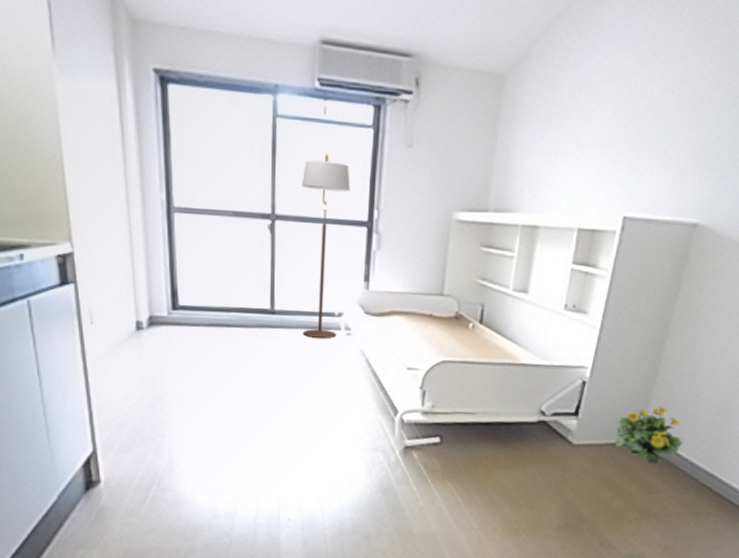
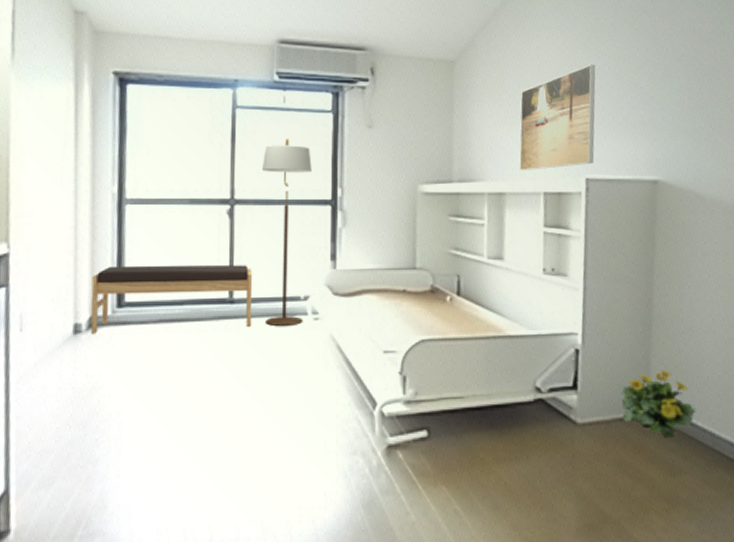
bench: none [148,271,292,337] -> present [90,265,253,334]
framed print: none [557,87,658,204] -> present [519,64,596,170]

